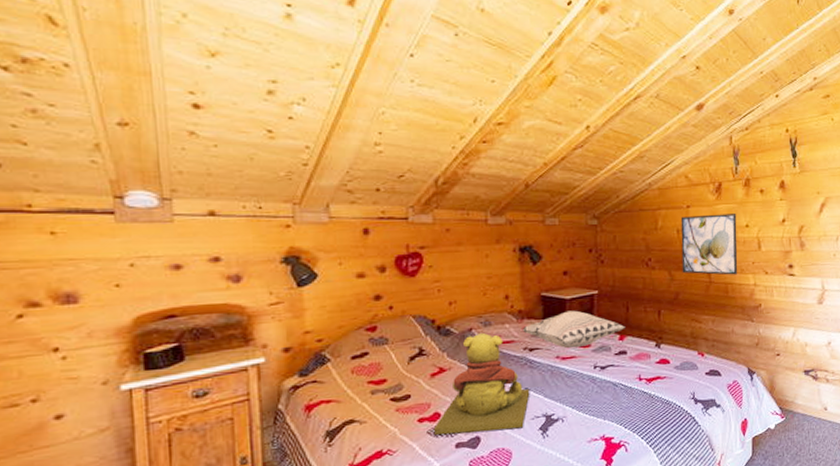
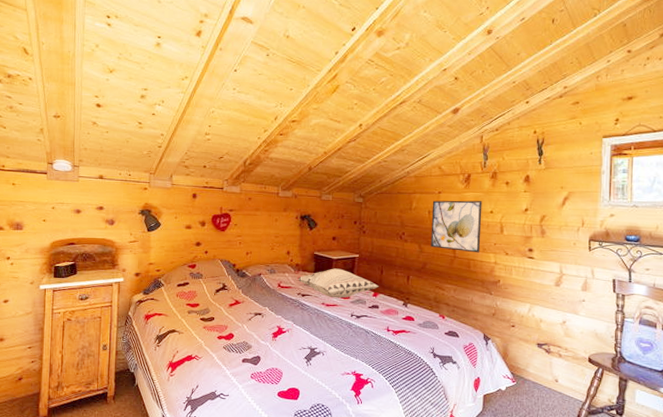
teddy bear: present [433,332,530,436] -> none [227,277,300,355]

